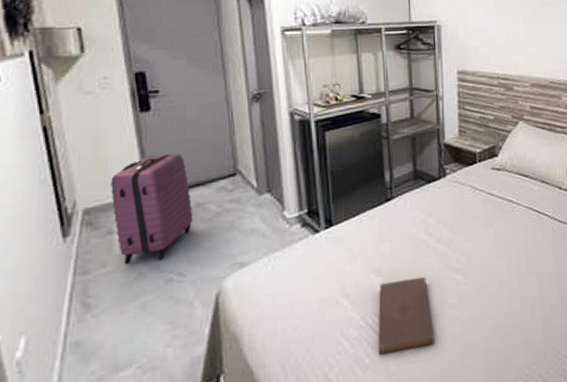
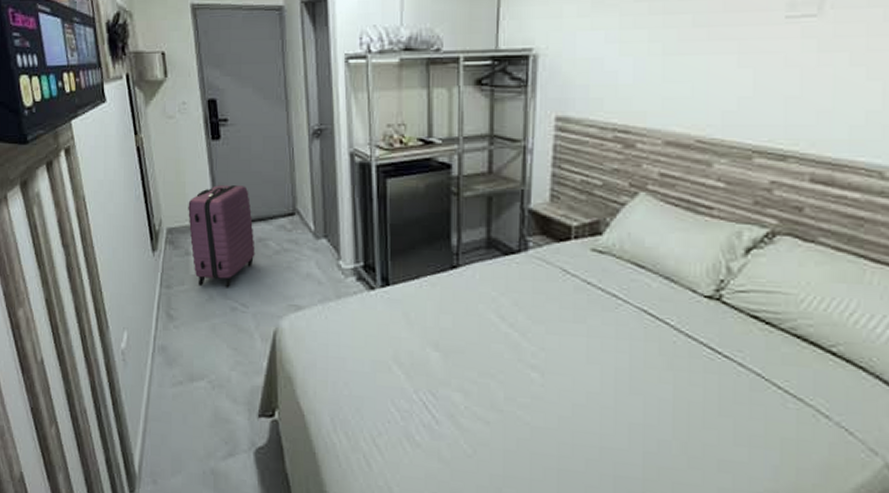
book: present [377,277,434,355] -> none [430,360,497,444]

